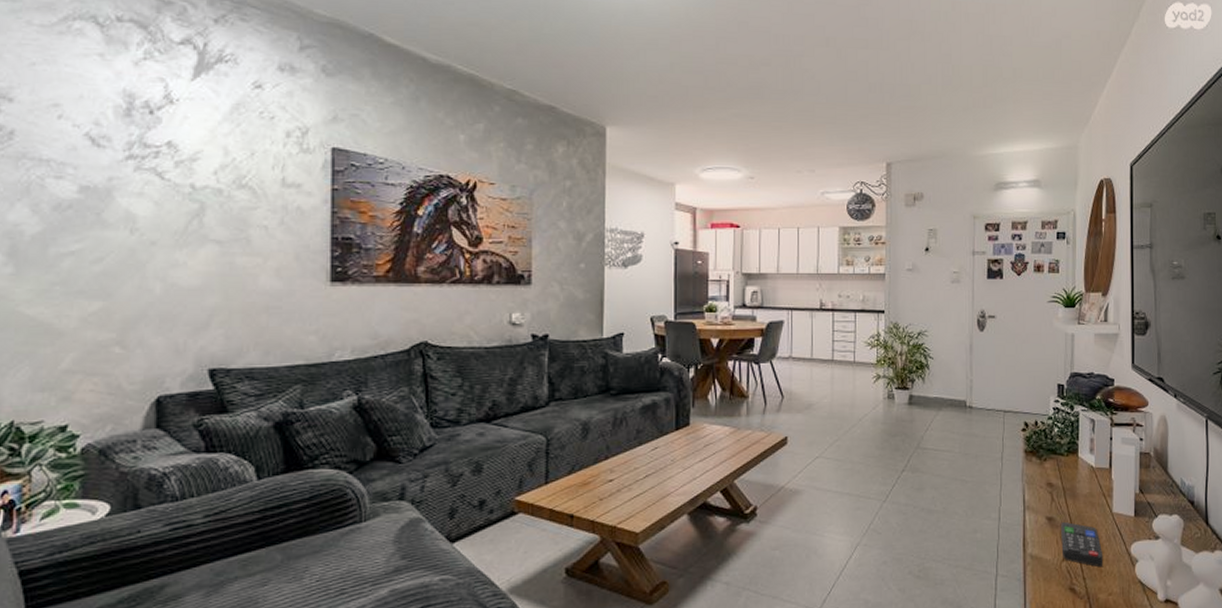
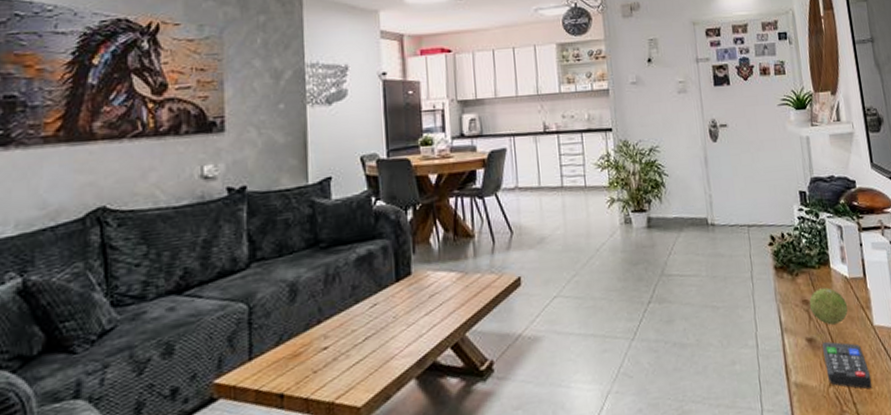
decorative ball: none [1053,474,1090,508] -> present [809,287,848,325]

